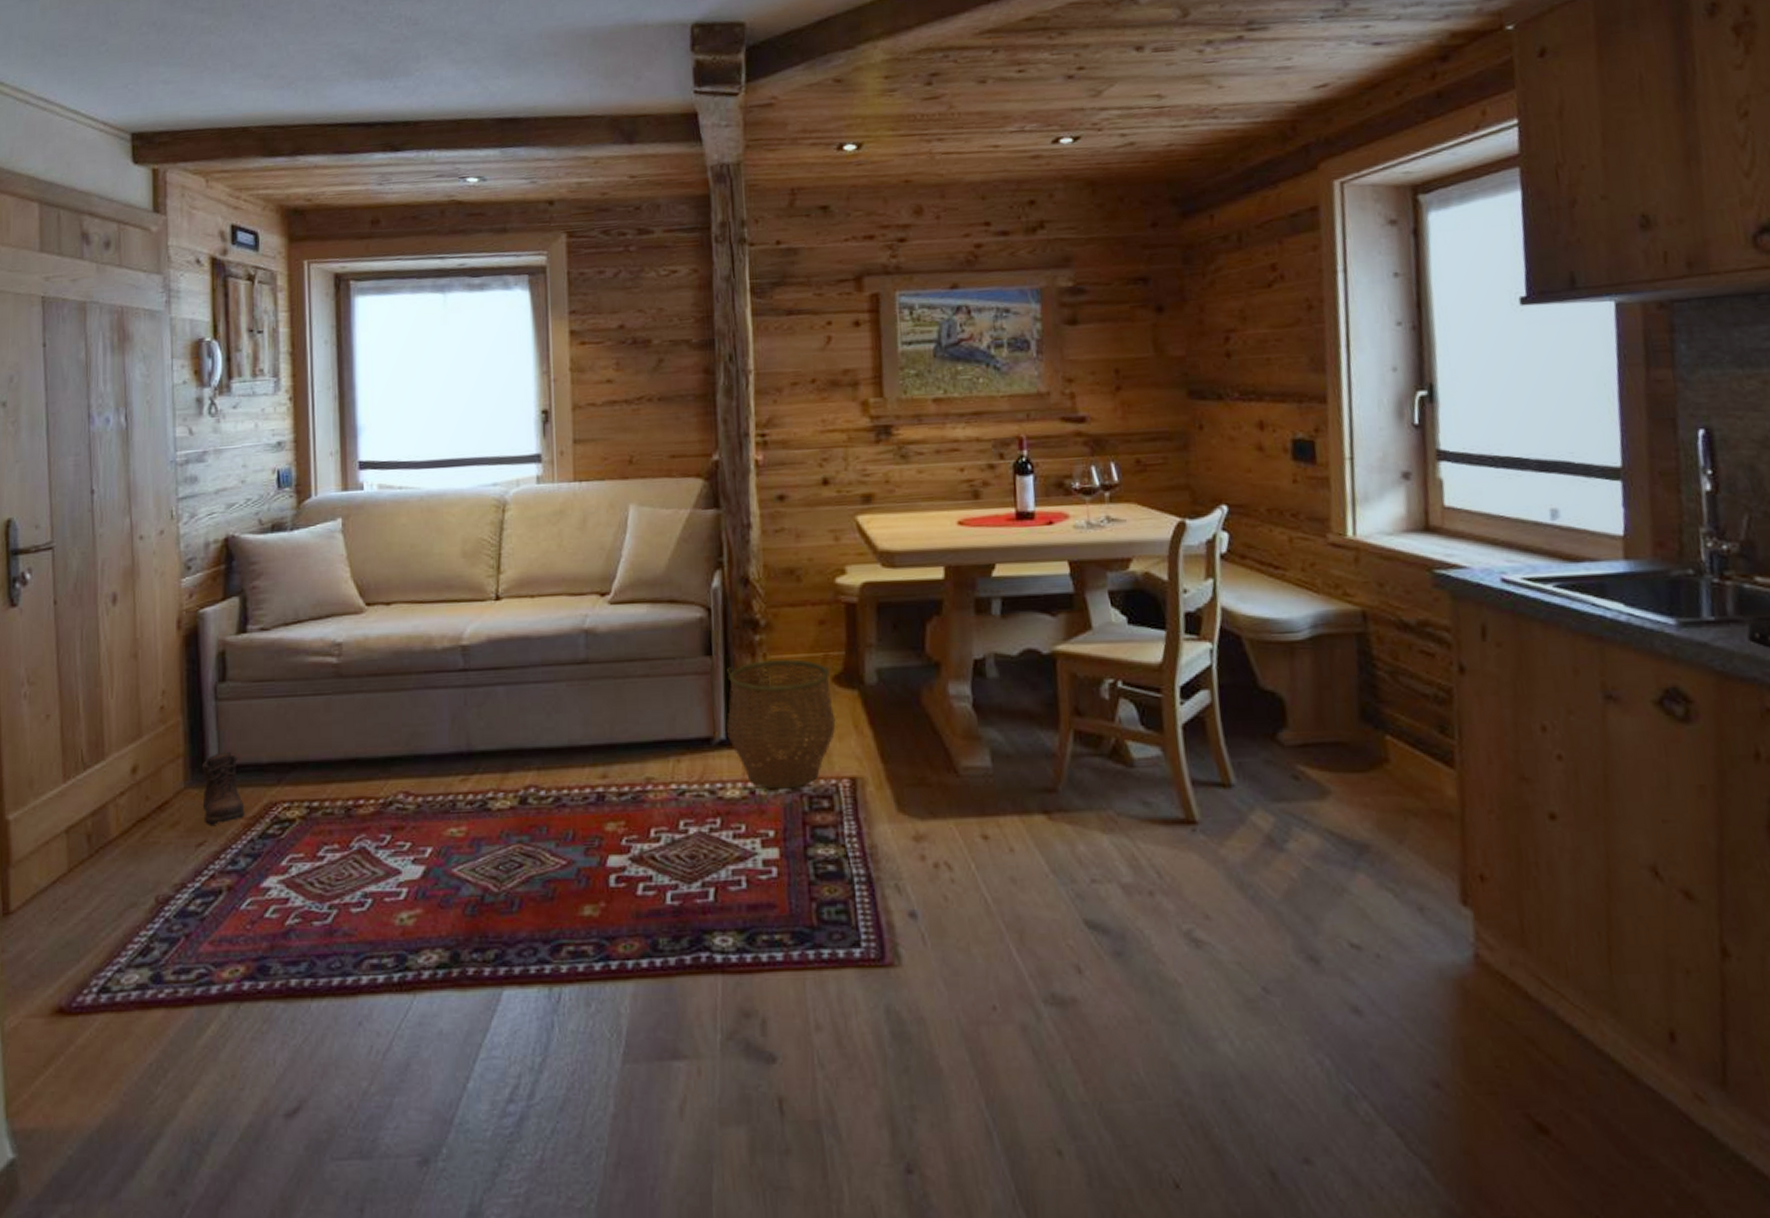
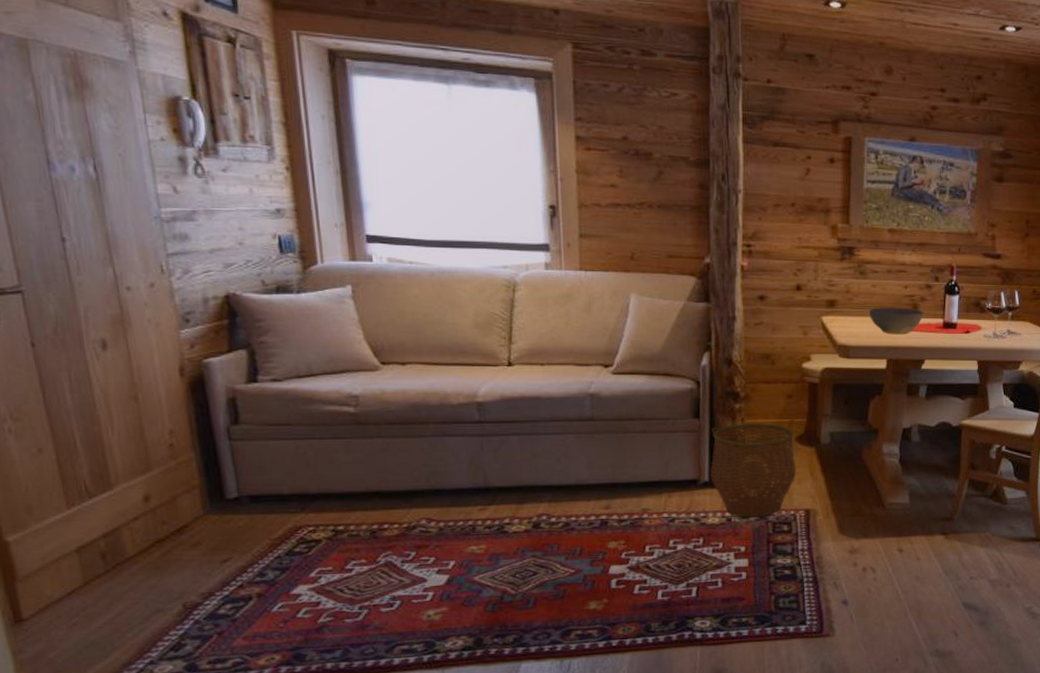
boot: present [202,751,245,825] -> none [221,484,270,545]
bowl: none [915,496,989,533] -> present [868,307,924,335]

